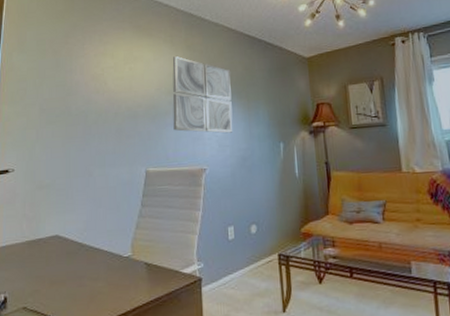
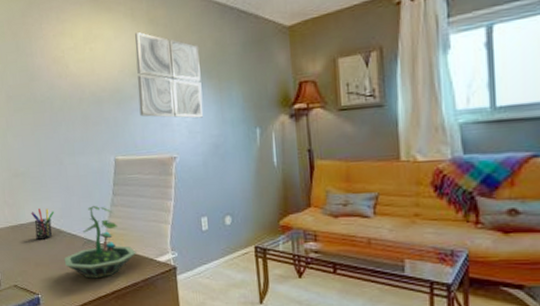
pen holder: none [52,220,77,255] -> present [31,207,54,240]
terrarium: none [83,217,162,296] -> present [64,205,136,279]

